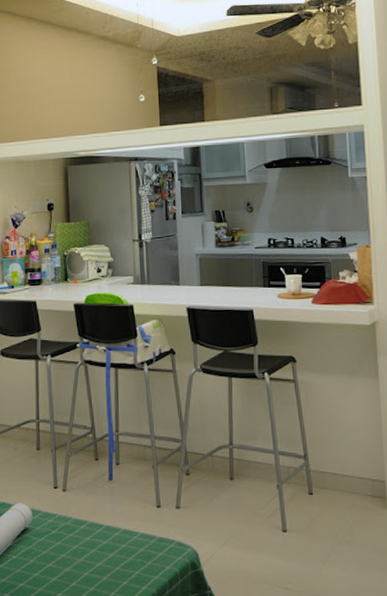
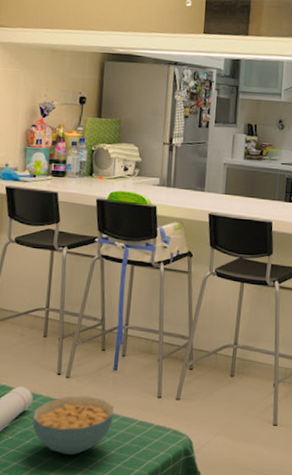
cereal bowl: none [34,509,114,574] -> present [32,396,114,455]

